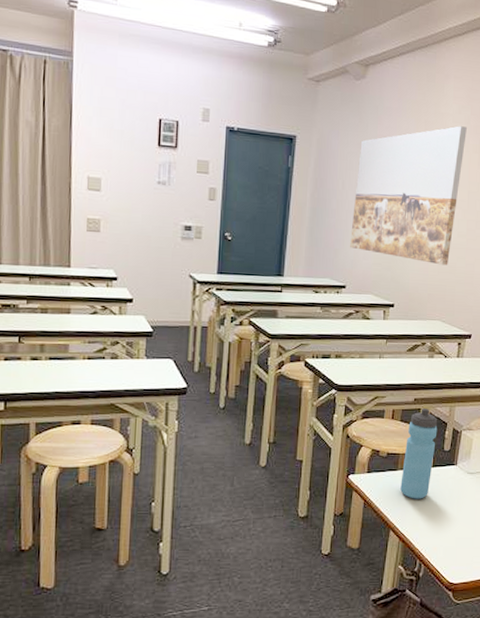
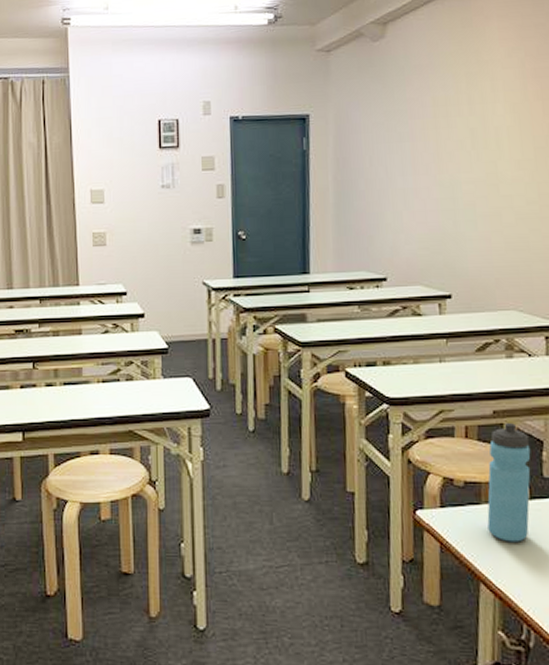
wall art: present [350,126,467,266] -> none [386,71,523,242]

